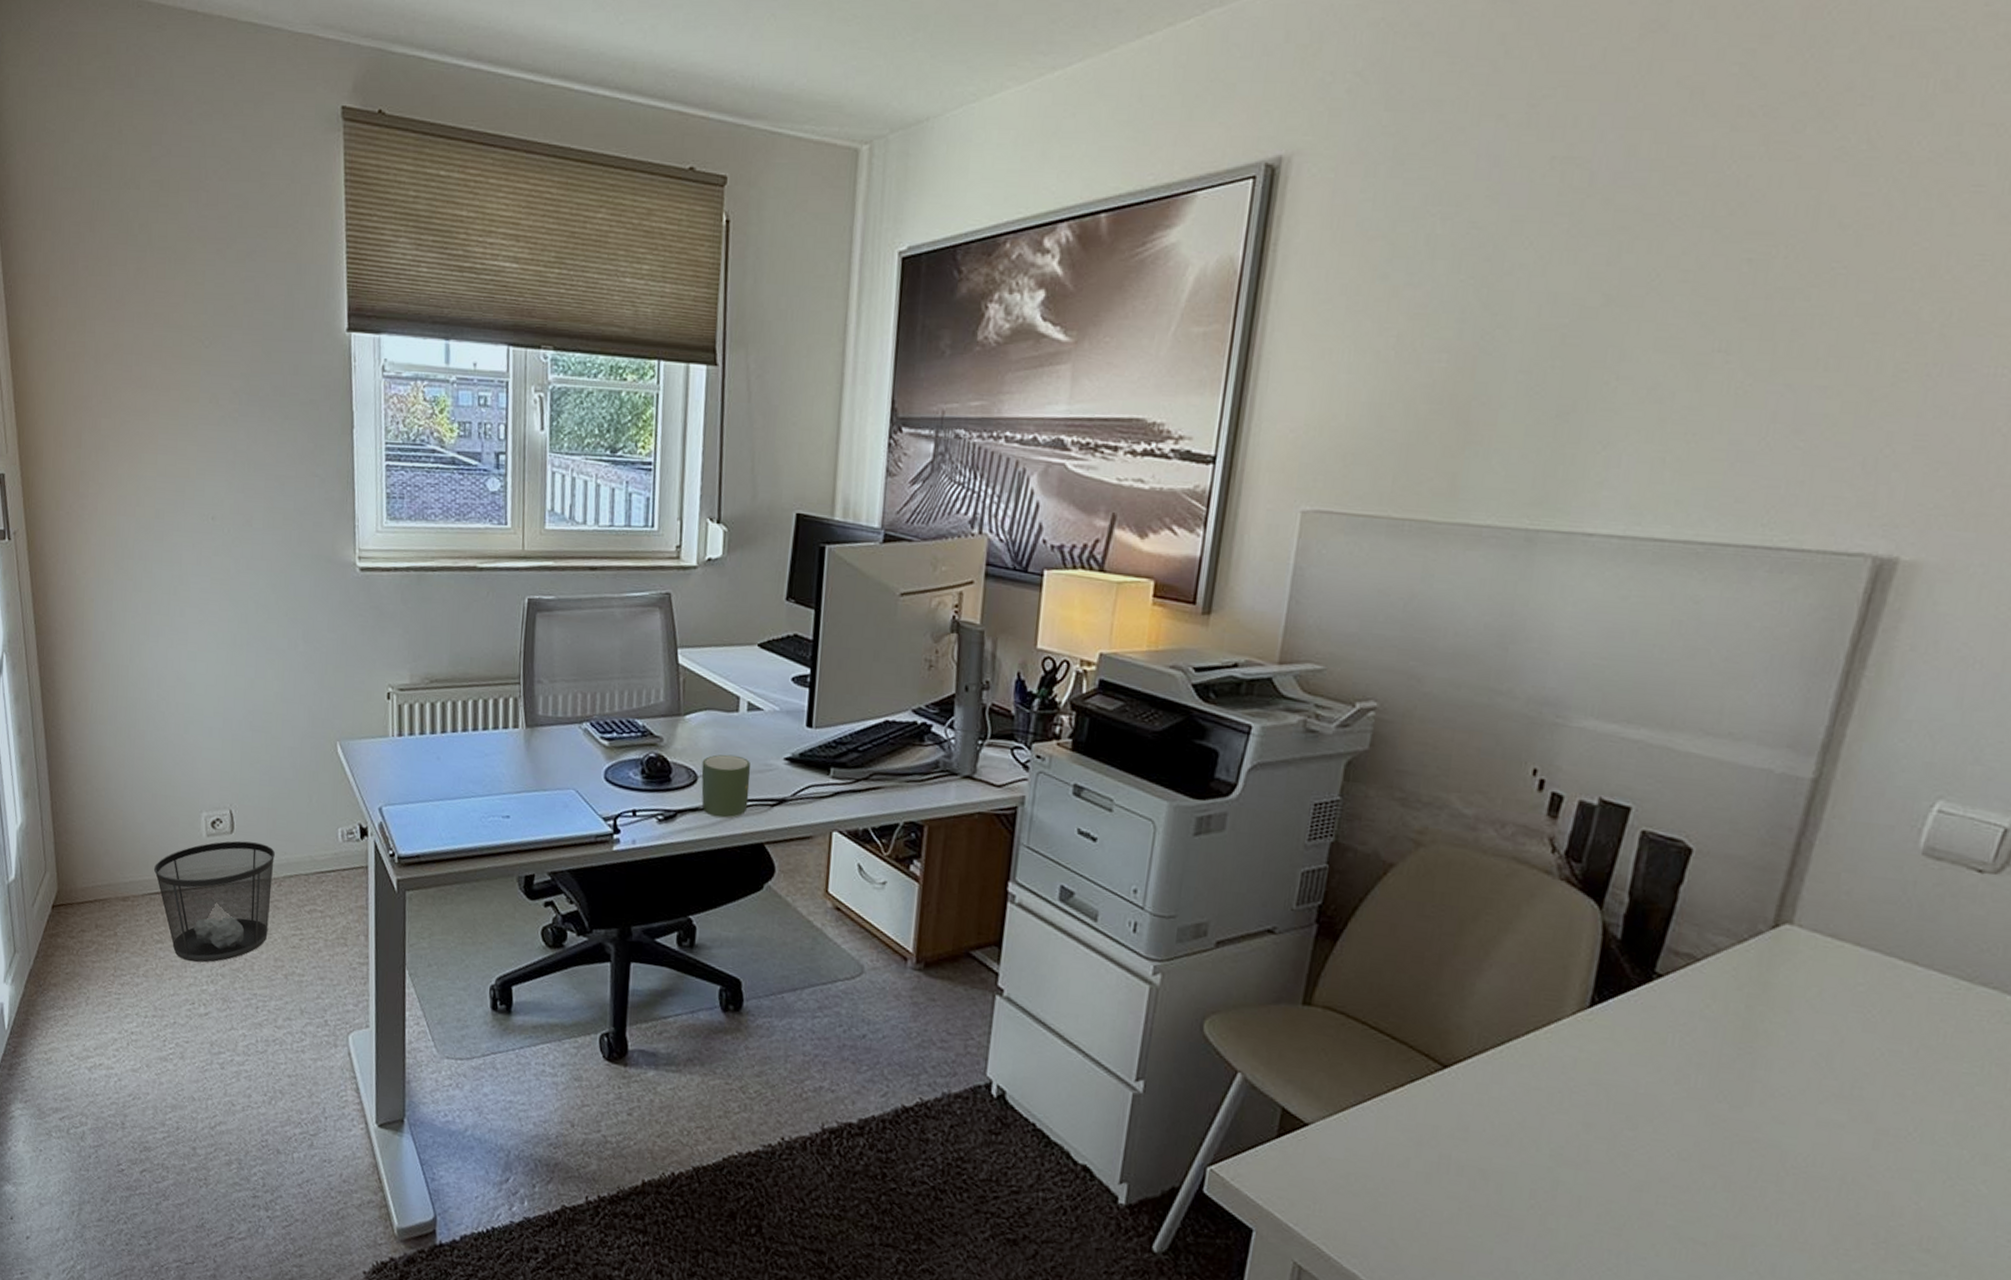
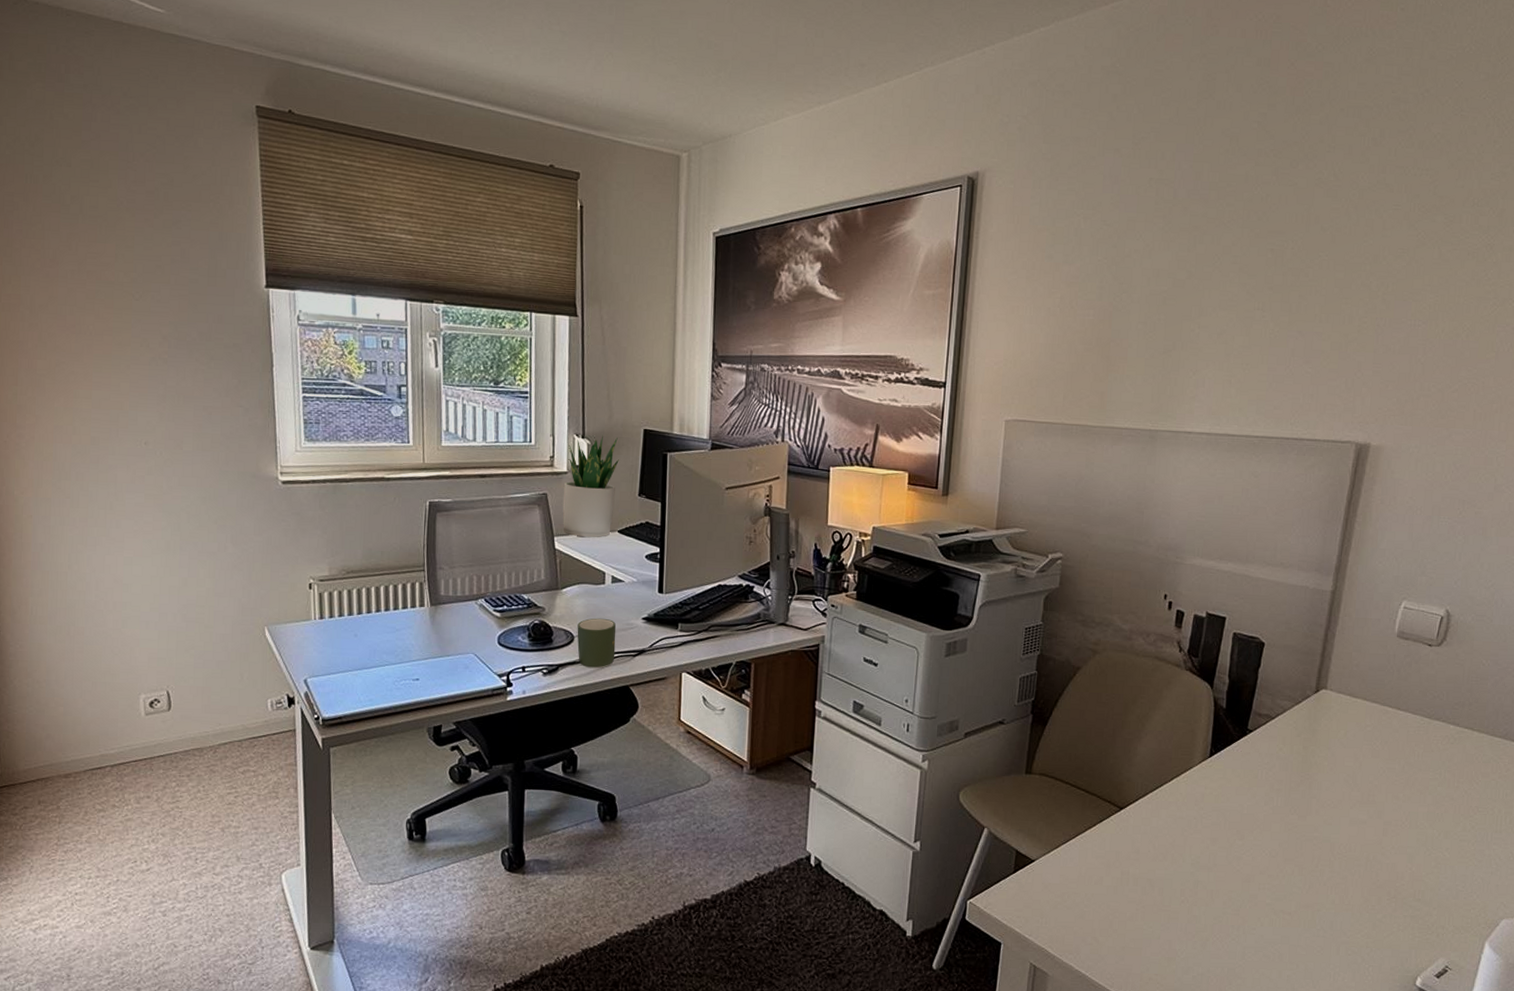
waste bin: present [153,841,275,963] -> none [94,717,210,826]
planter: none [689,520,763,653] -> present [562,435,619,538]

